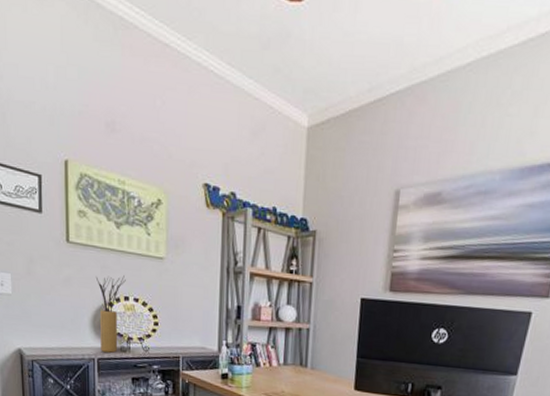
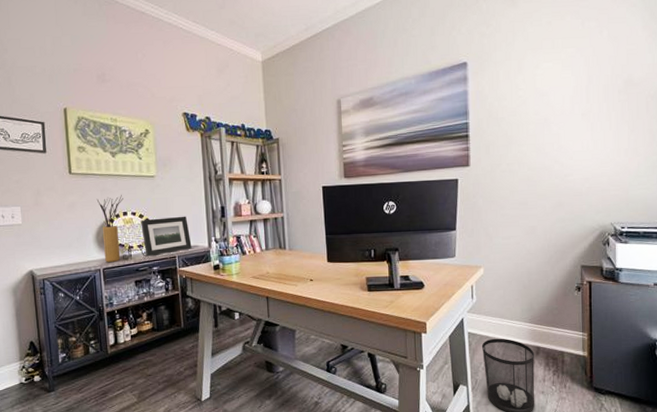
picture frame: none [143,309,199,353] -> present [141,216,192,257]

